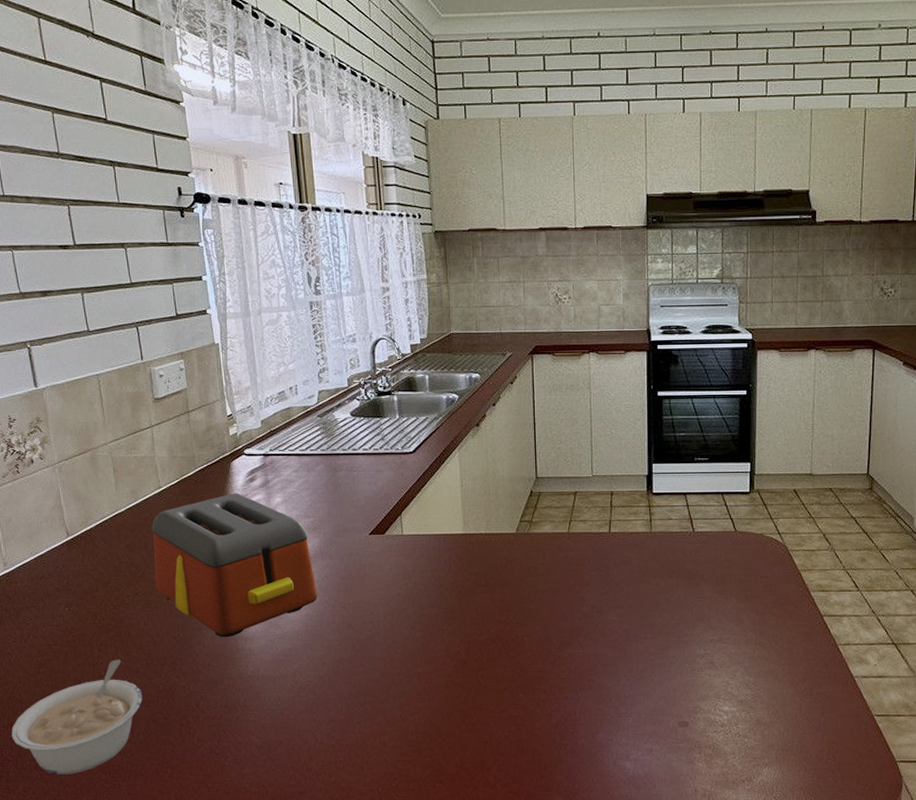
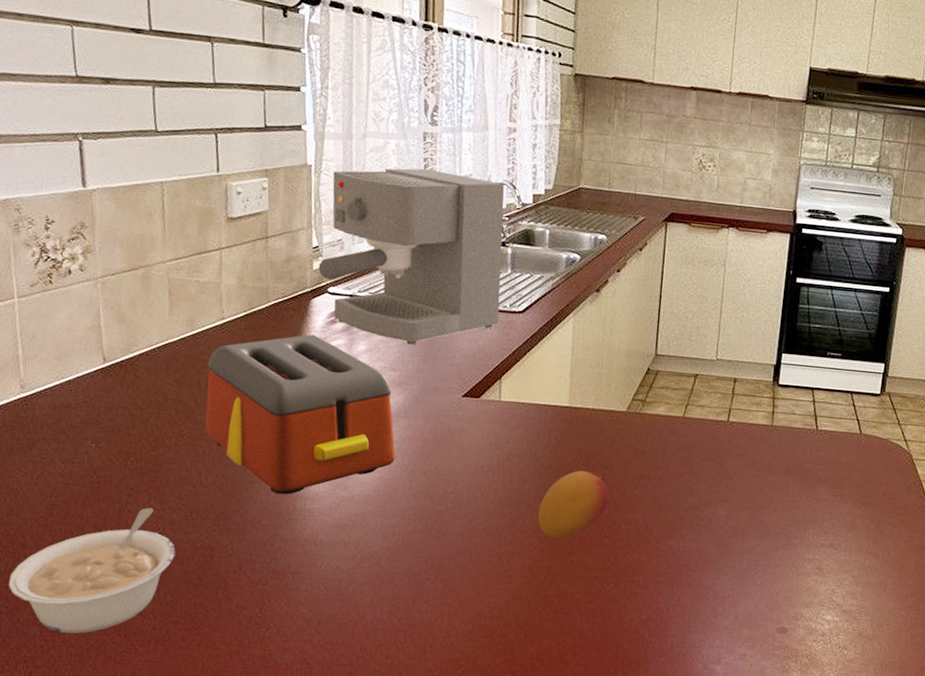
coffee maker: none [234,334,394,493] -> present [318,168,505,345]
fruit: none [447,591,509,655] -> present [537,470,609,538]

